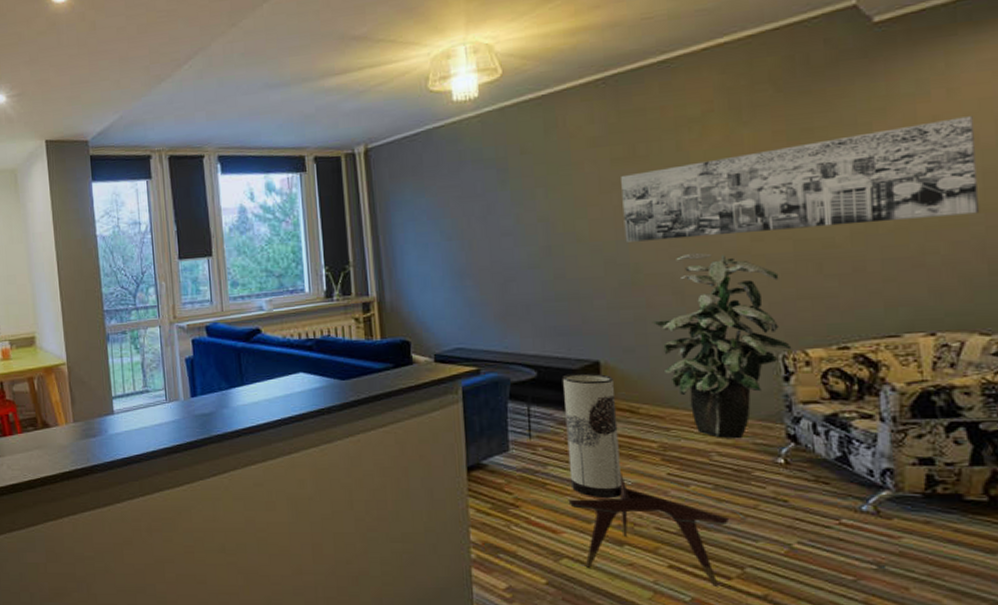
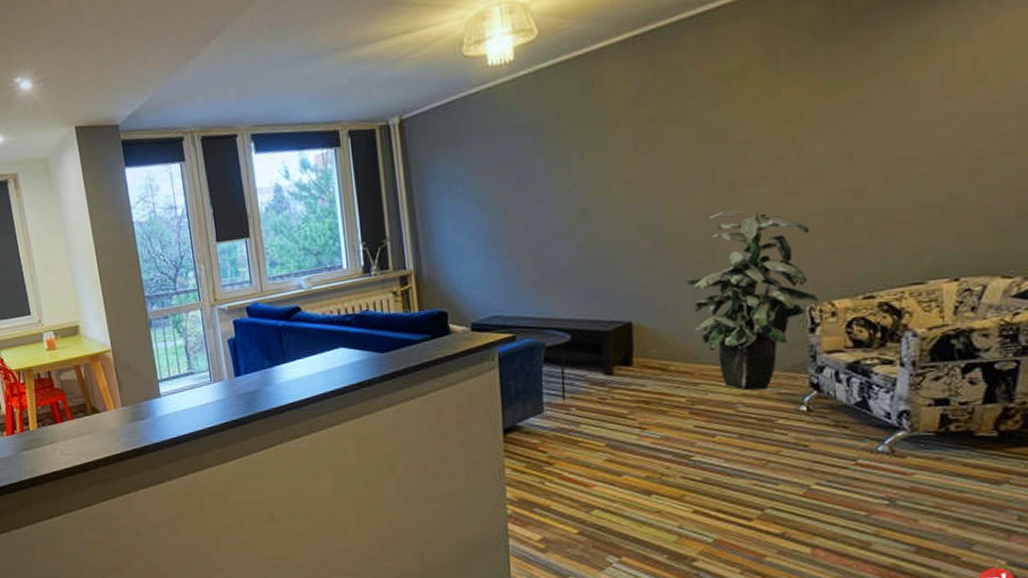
side table: present [557,467,746,588] -> none [589,421,767,529]
table lamp: present [563,373,622,499] -> none [596,334,651,453]
wall art: present [621,116,980,242] -> none [657,57,1012,203]

